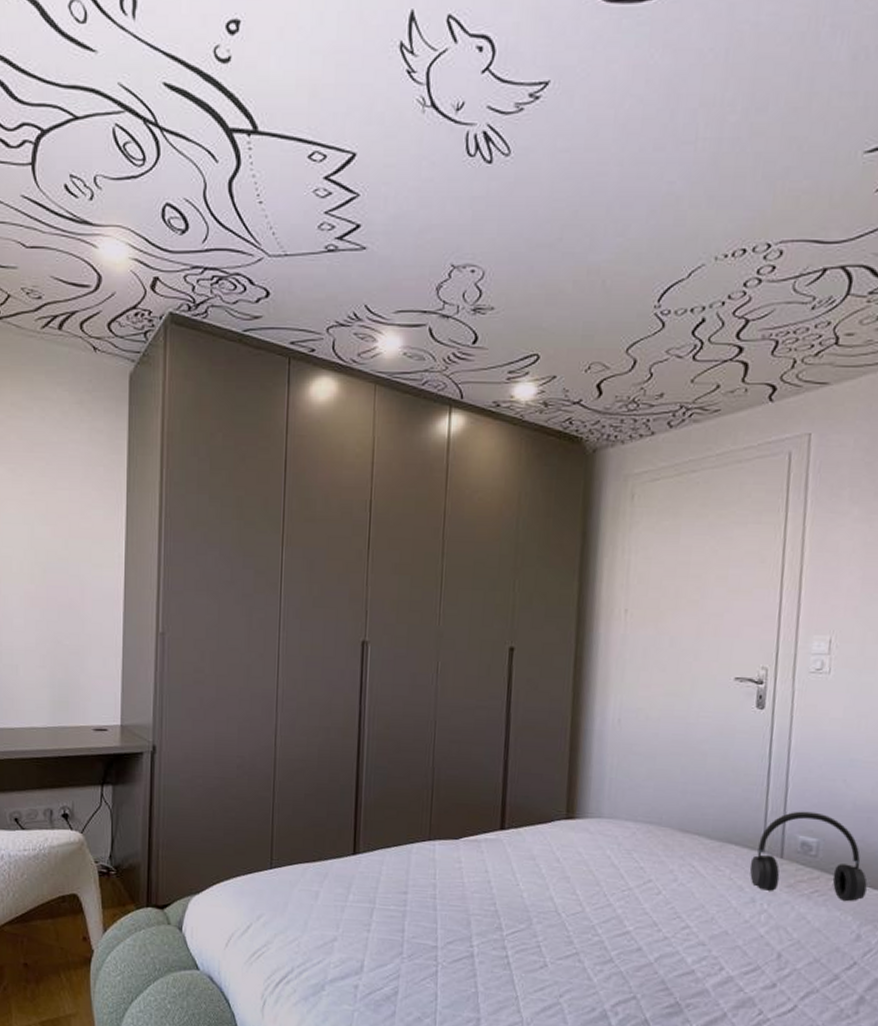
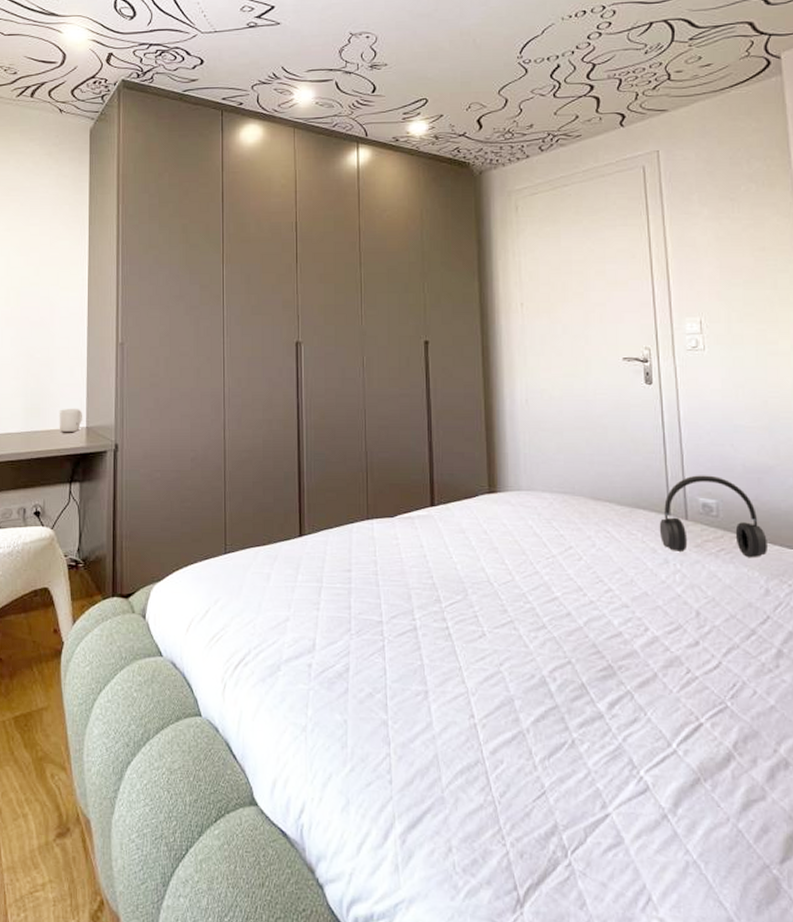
mug: none [90,703,116,730] -> present [59,408,82,432]

